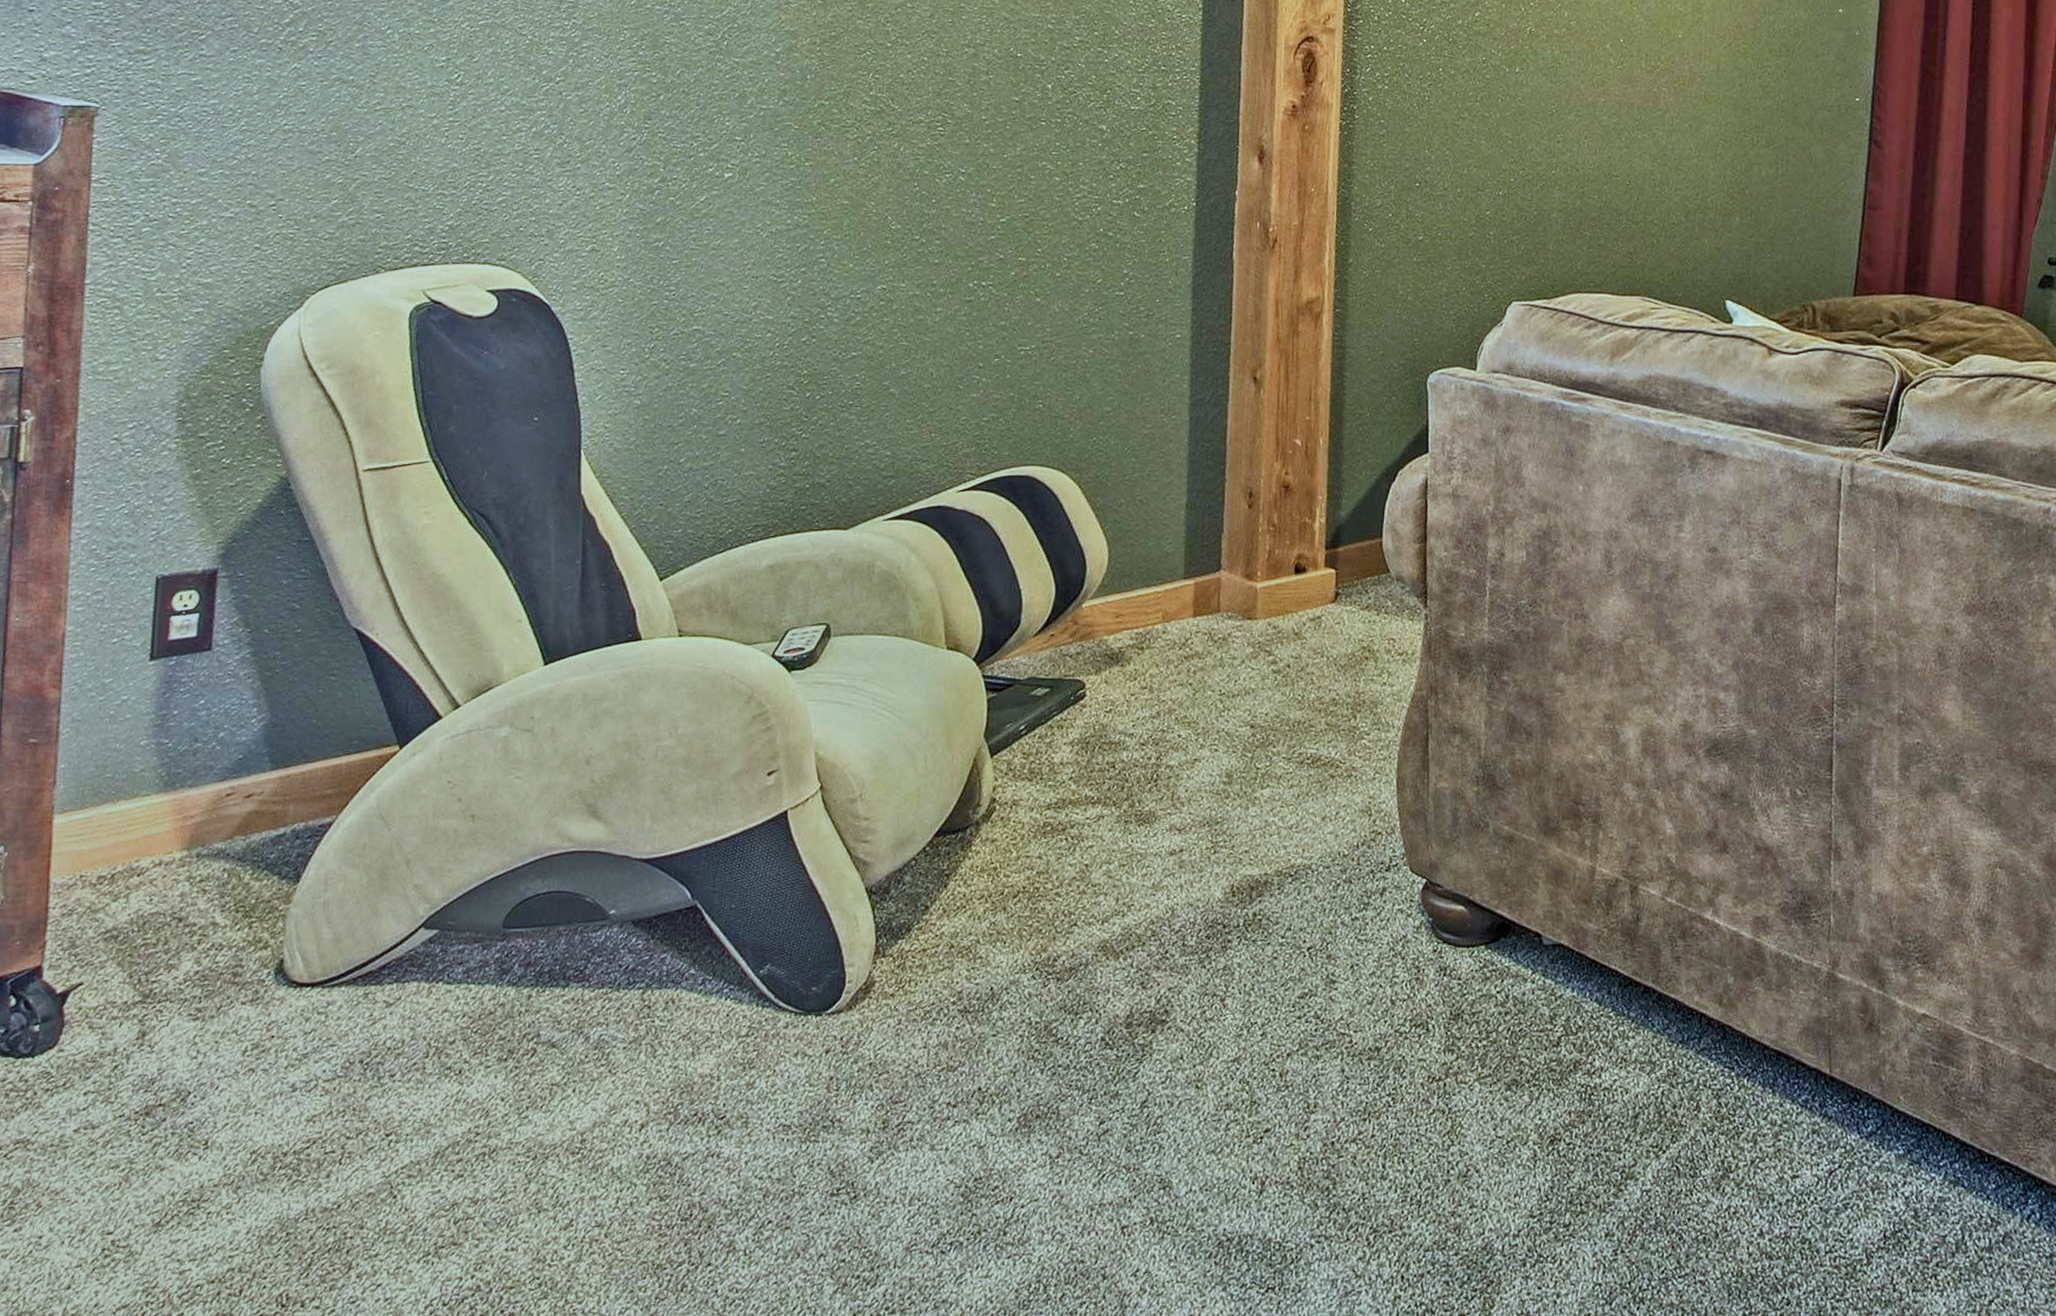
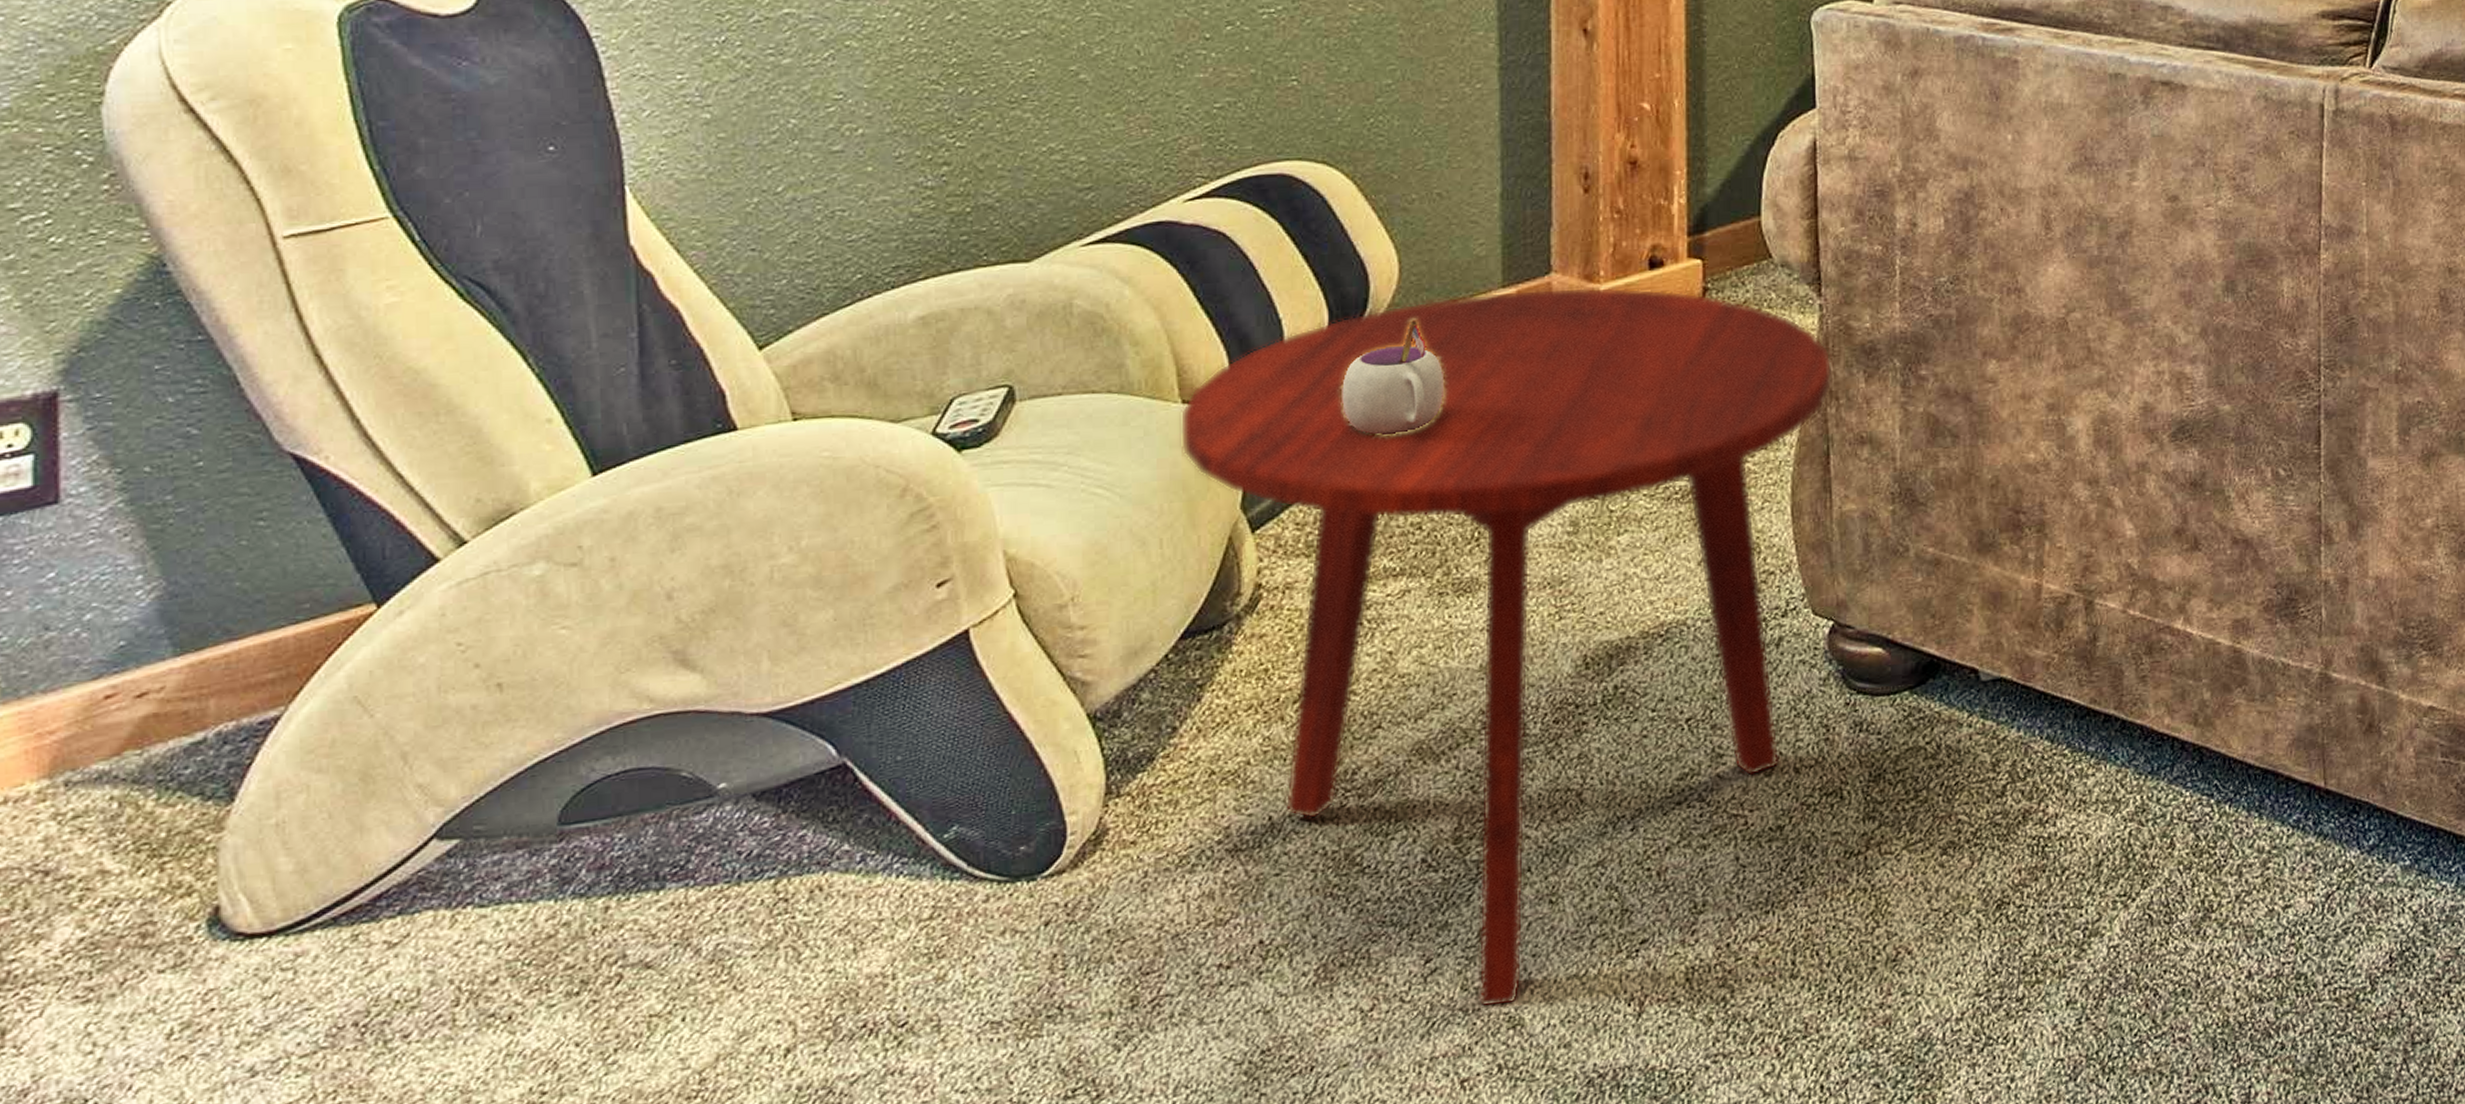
side table: none [943,582,1434,1169] -> present [1179,287,1833,1008]
mug: none [1061,599,1138,689] -> present [1342,320,1445,435]

